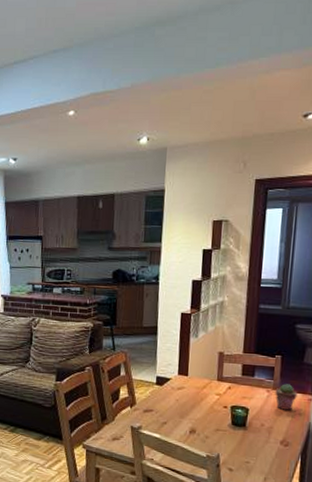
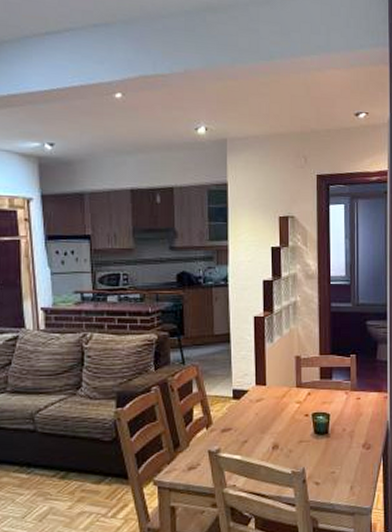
potted succulent: present [275,384,298,410] -> none [353,383,374,411]

